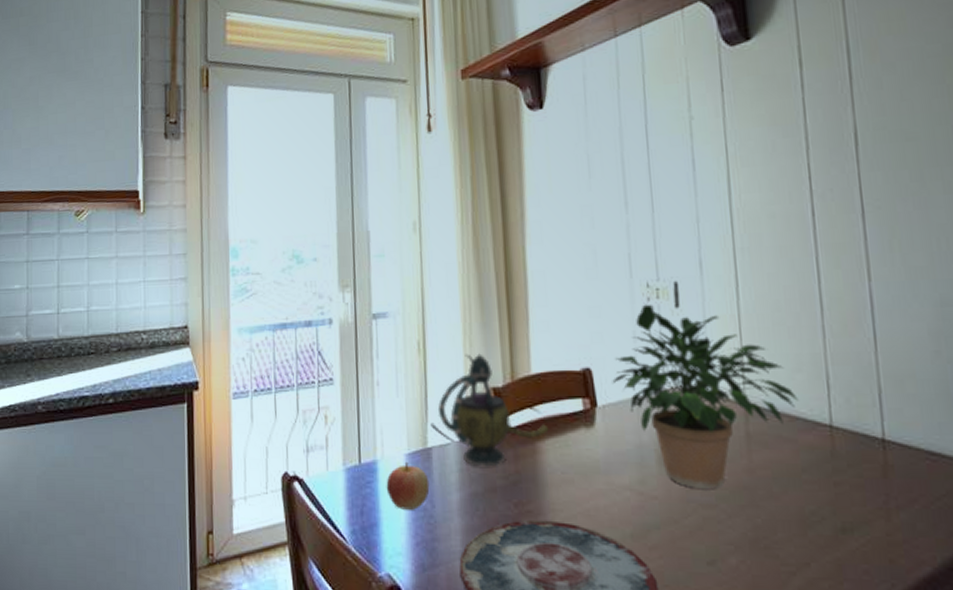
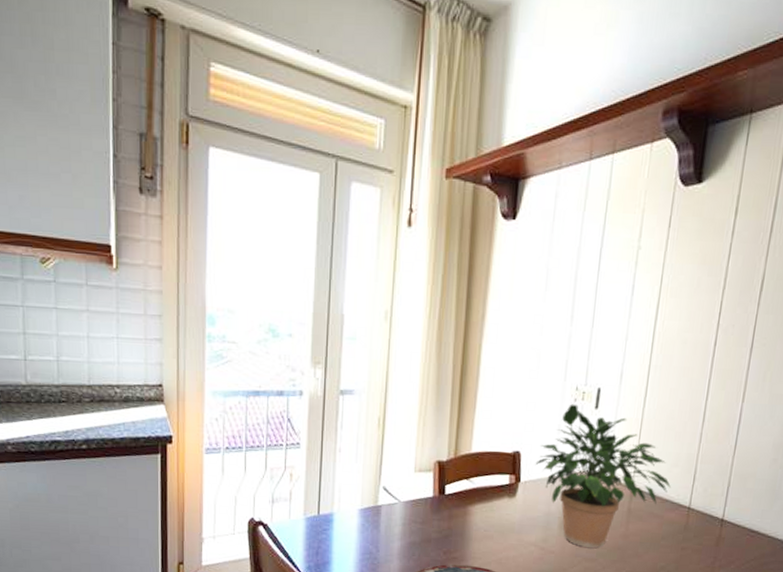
apple: present [386,461,430,510] -> none [339,515,377,553]
teapot: present [437,353,549,467] -> none [389,431,480,523]

